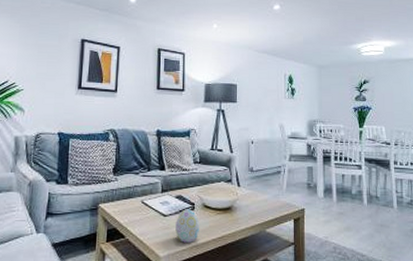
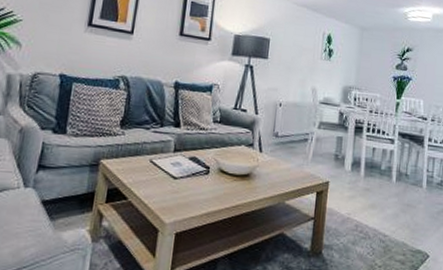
decorative egg: present [175,209,199,243] -> none [185,172,213,210]

